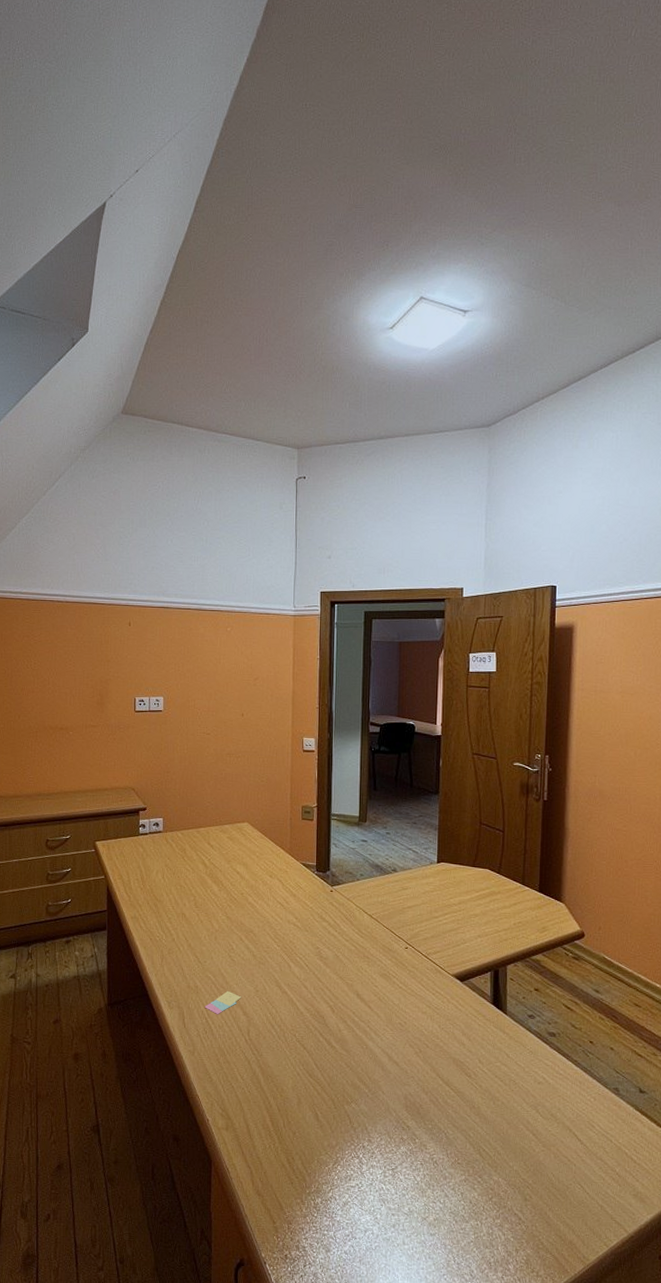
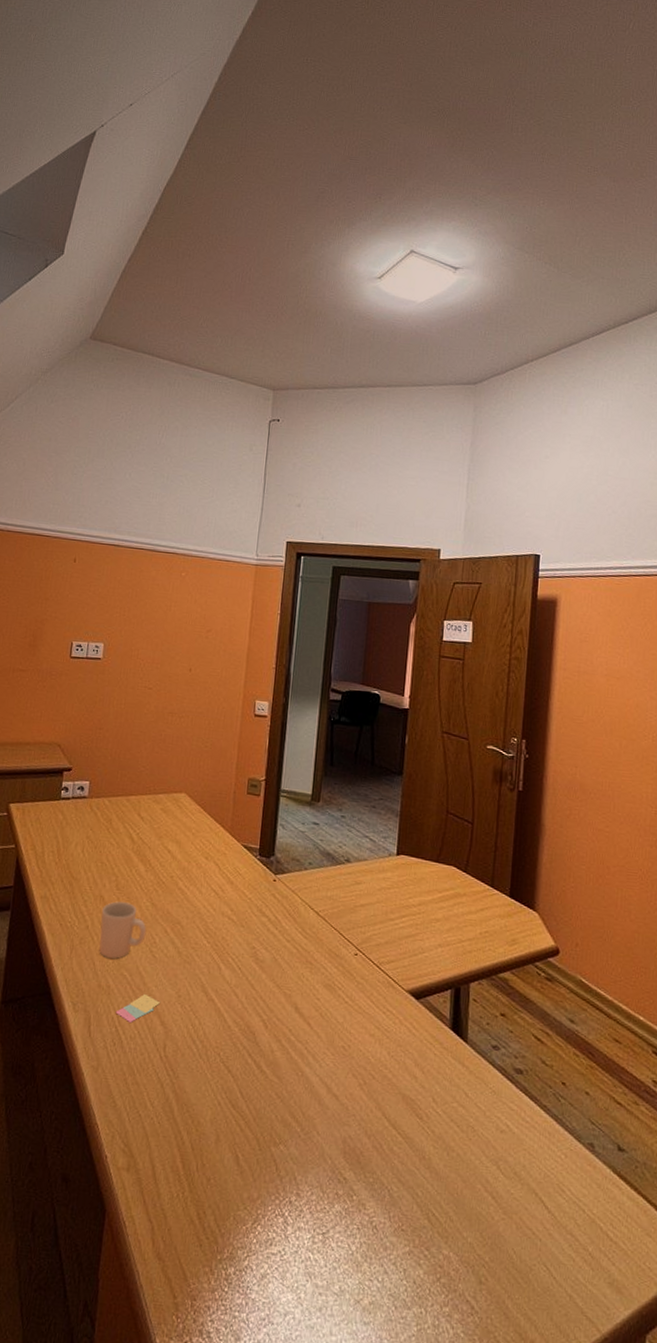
mug: none [185,917,225,964] -> present [99,901,147,959]

